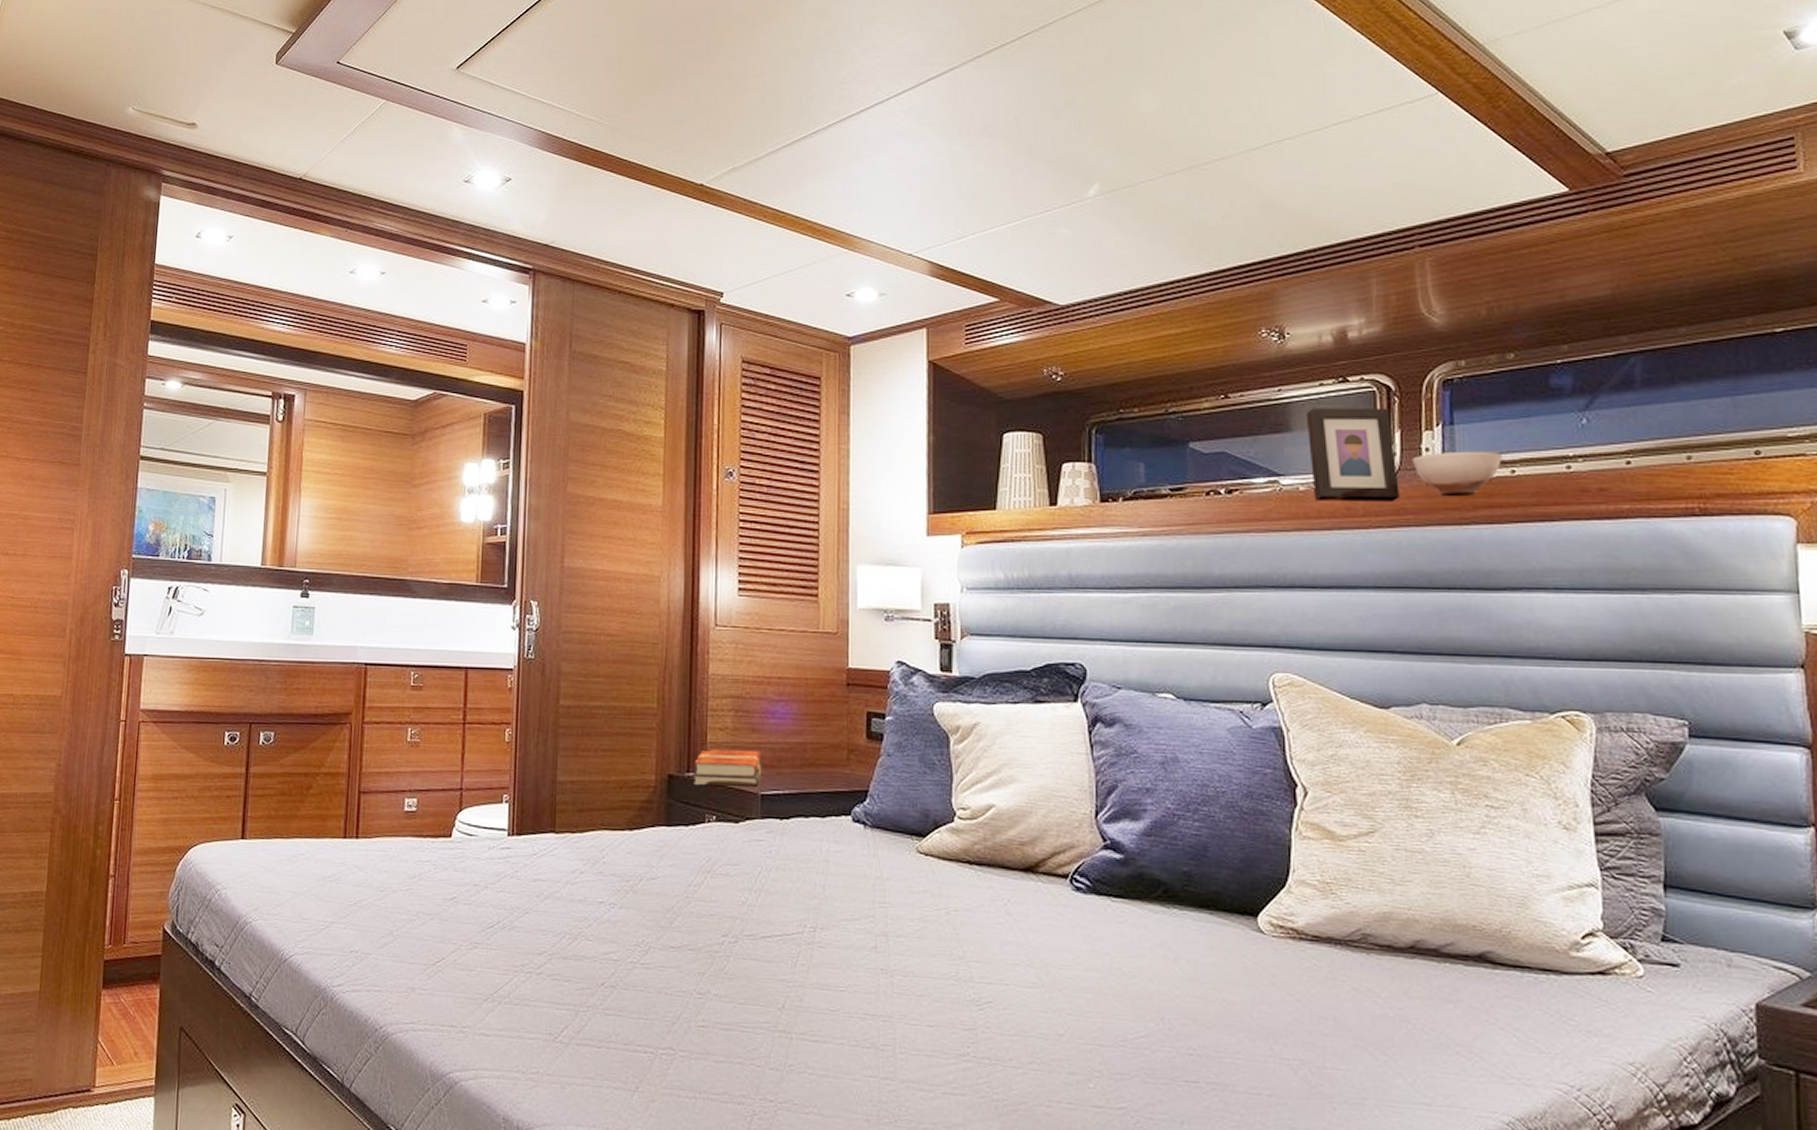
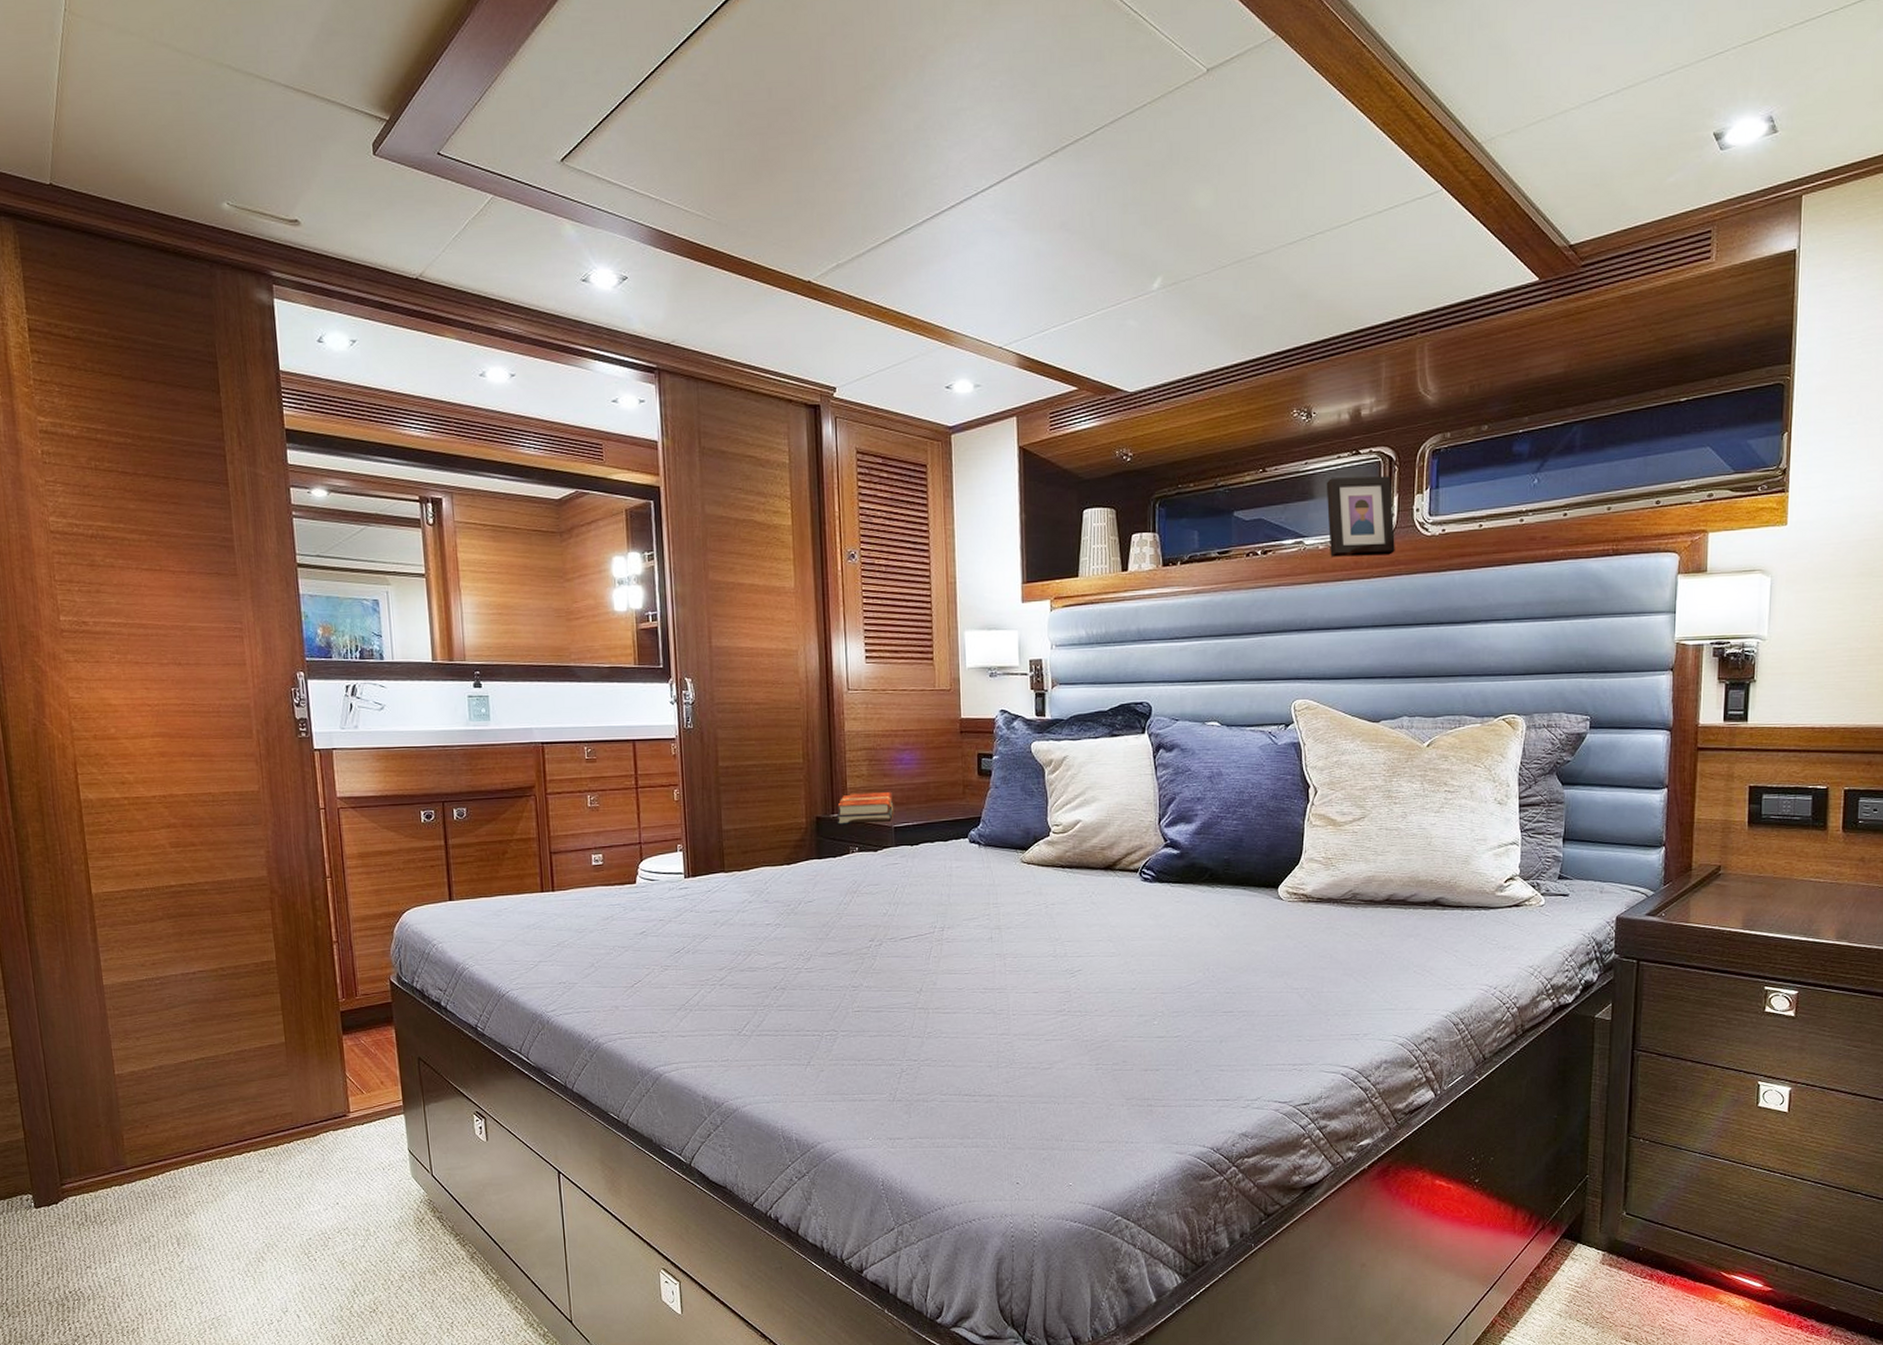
bowl: present [1412,451,1503,497] -> none [1406,509,1474,549]

